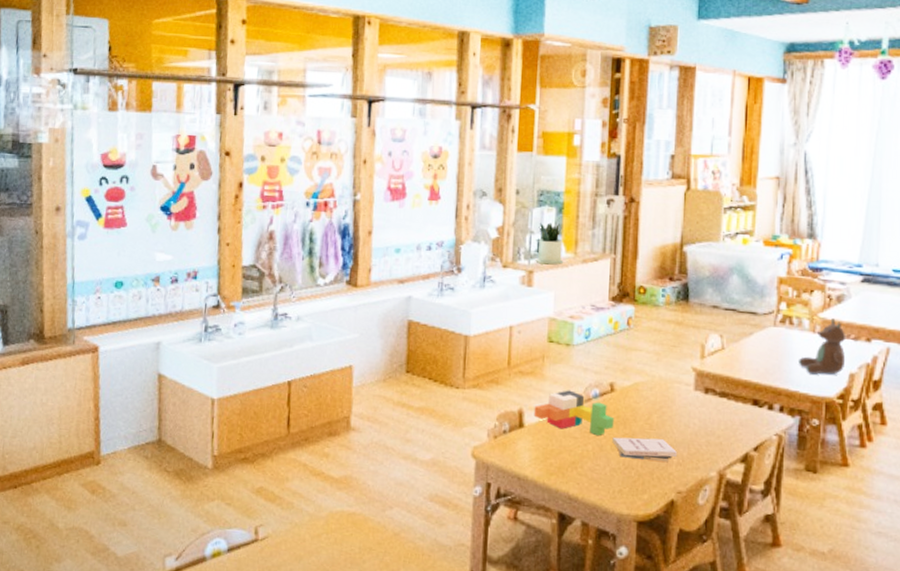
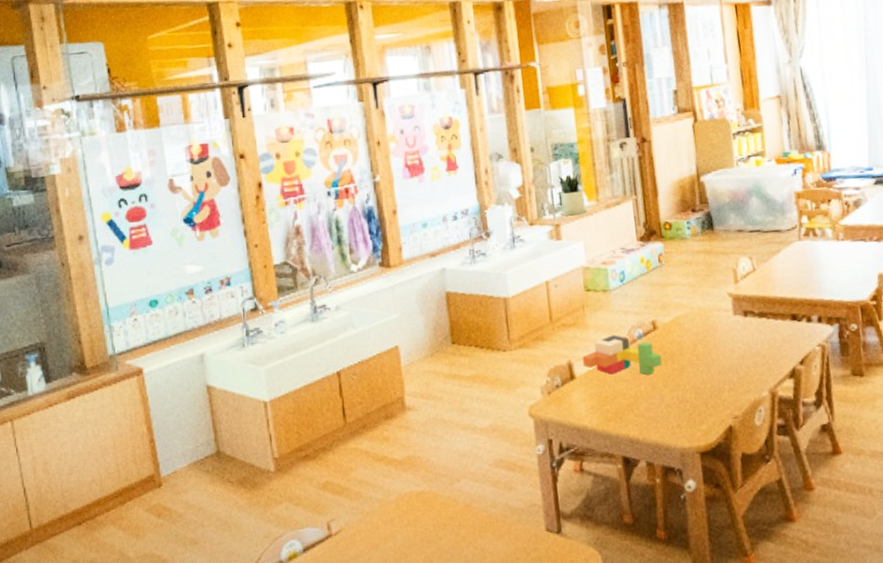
books: present [612,437,678,463] -> none [663,367,728,392]
stuffed toy: present [799,318,846,375] -> none [828,224,873,281]

